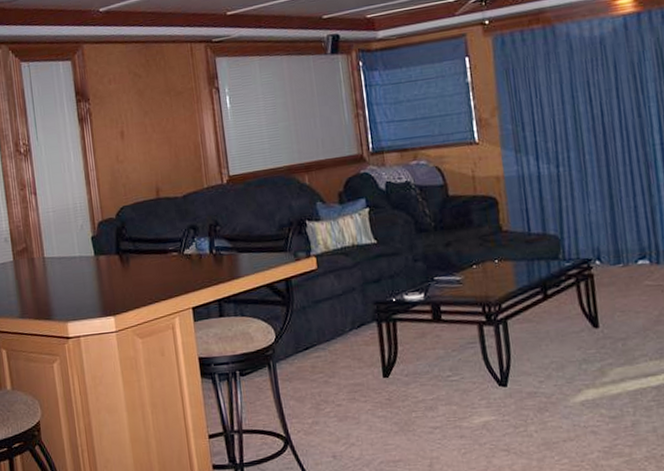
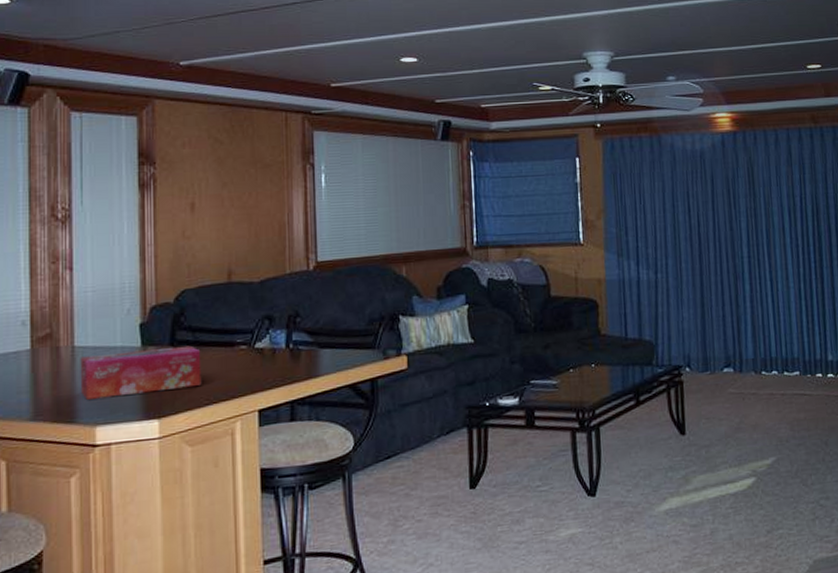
tissue box: none [50,253,145,301] -> present [80,345,202,400]

